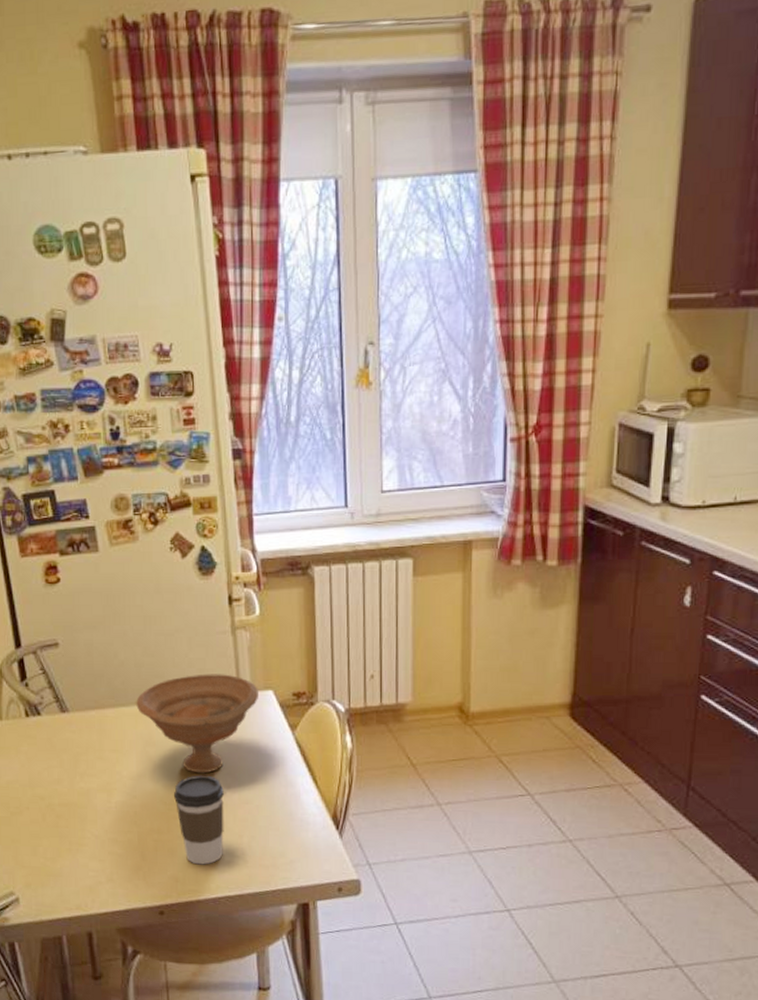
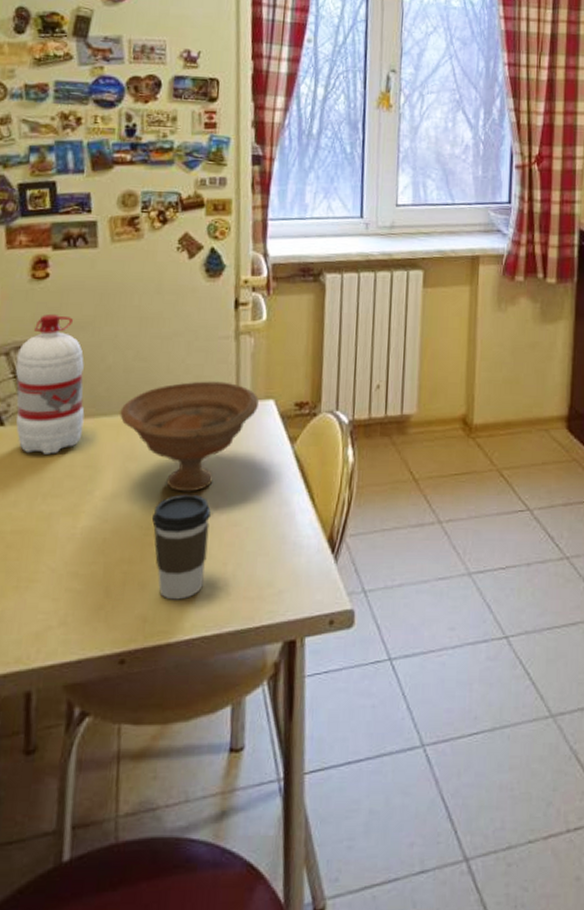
water bottle: none [43,615,106,740] -> present [15,313,85,454]

